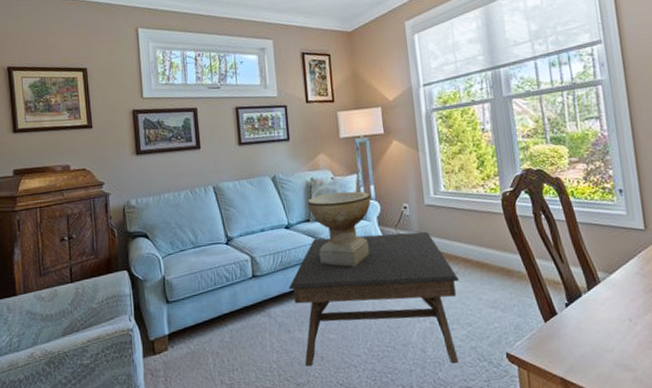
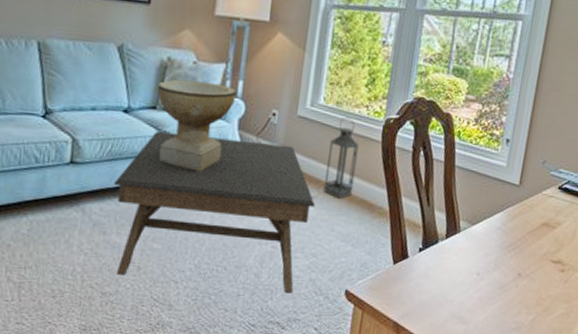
lantern: none [459,197,490,270] -> present [323,116,359,199]

